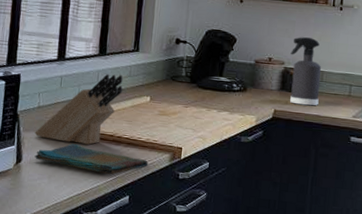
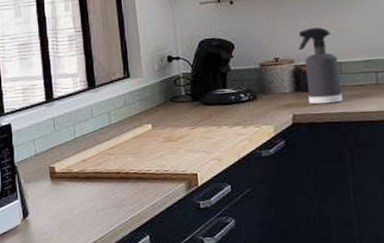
knife block: present [34,74,123,145] -> none [36,106,121,188]
dish towel: present [34,144,148,174] -> none [40,188,163,215]

